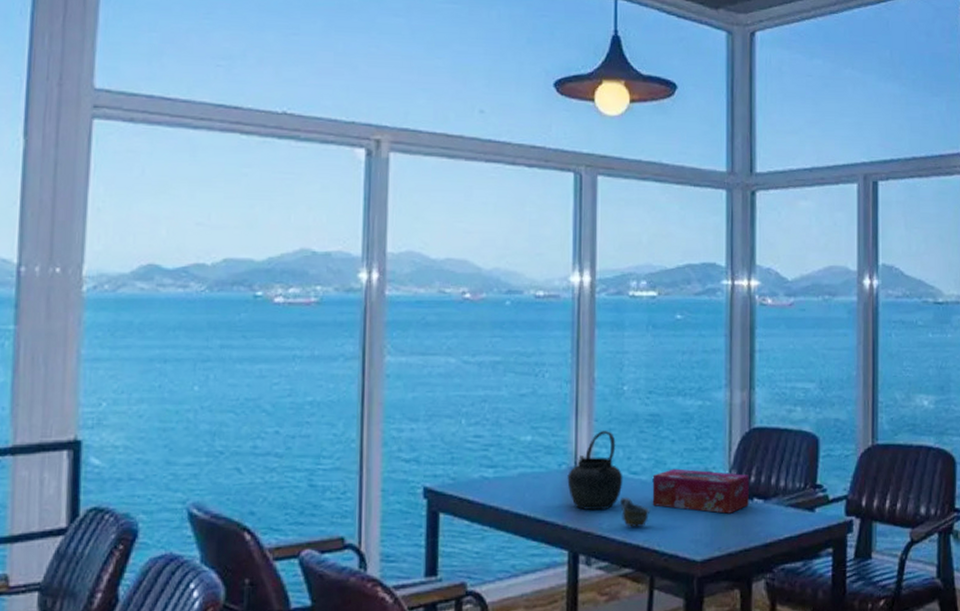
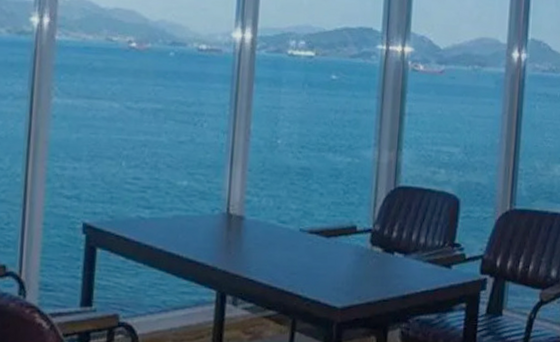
kettle: present [567,430,623,511] -> none [219,179,273,255]
cup: present [619,496,651,527] -> none [267,243,297,273]
tissue box: present [652,468,749,514] -> none [298,220,391,265]

